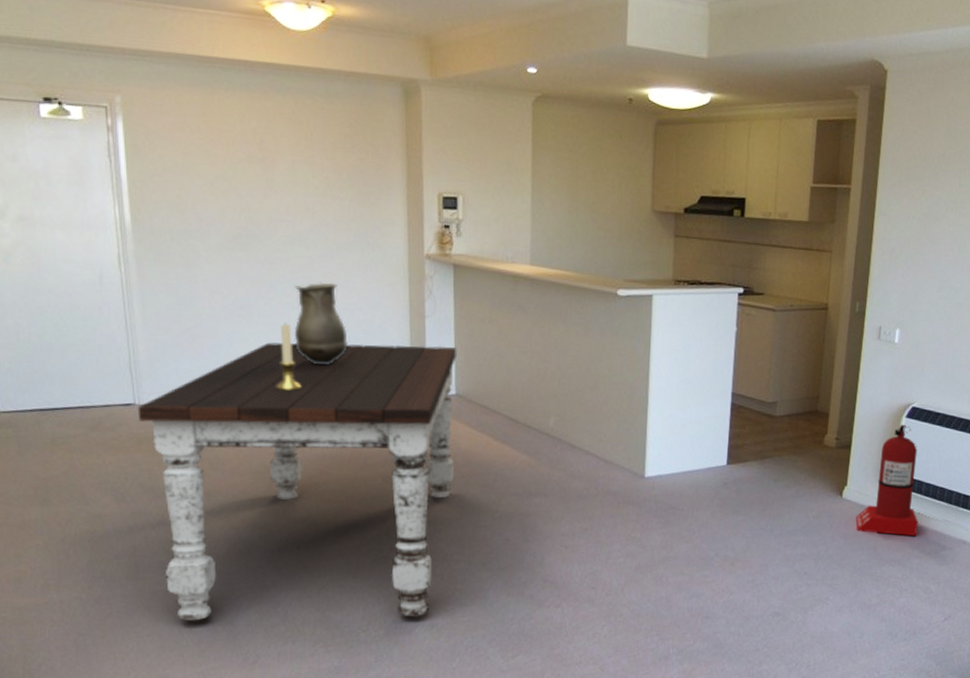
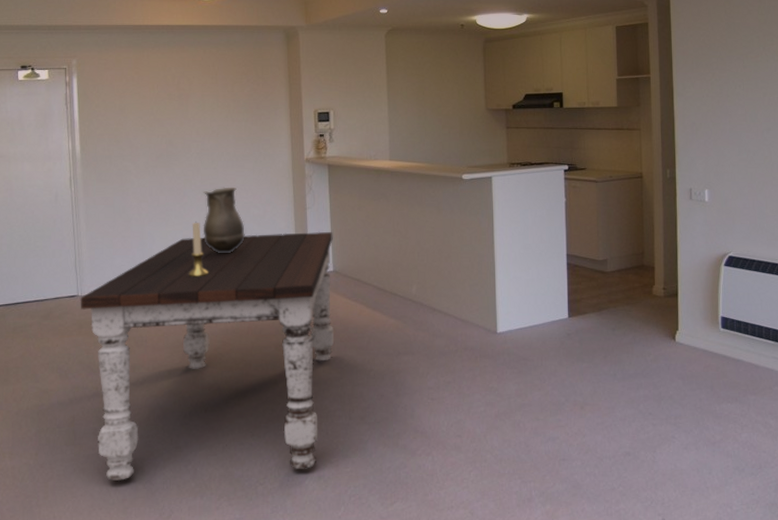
fire extinguisher: present [855,424,918,536] -> none [690,272,749,374]

